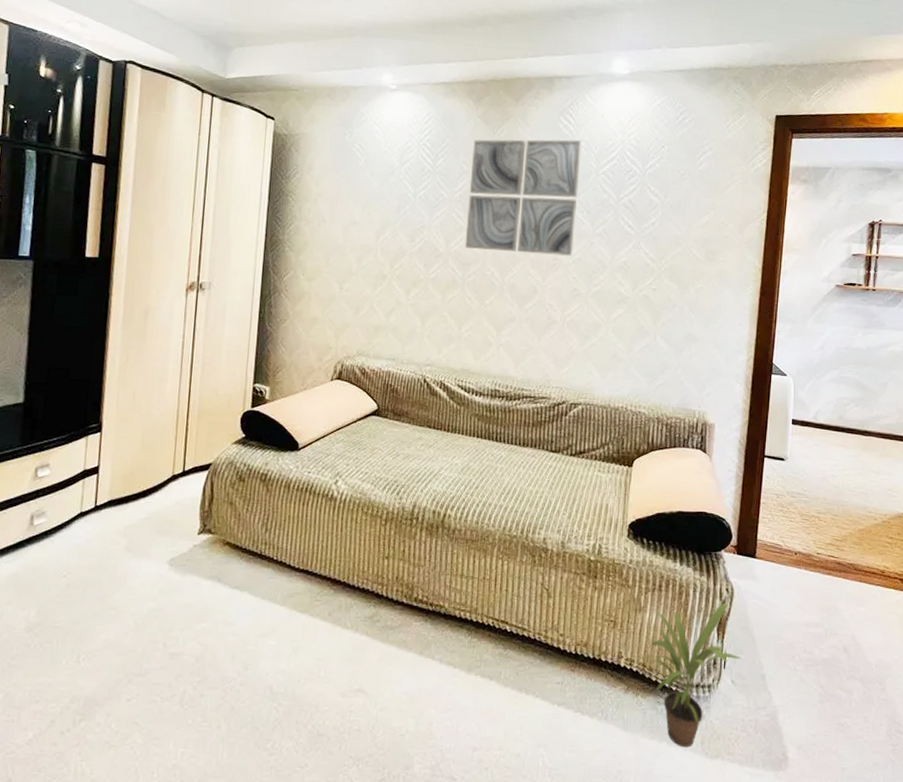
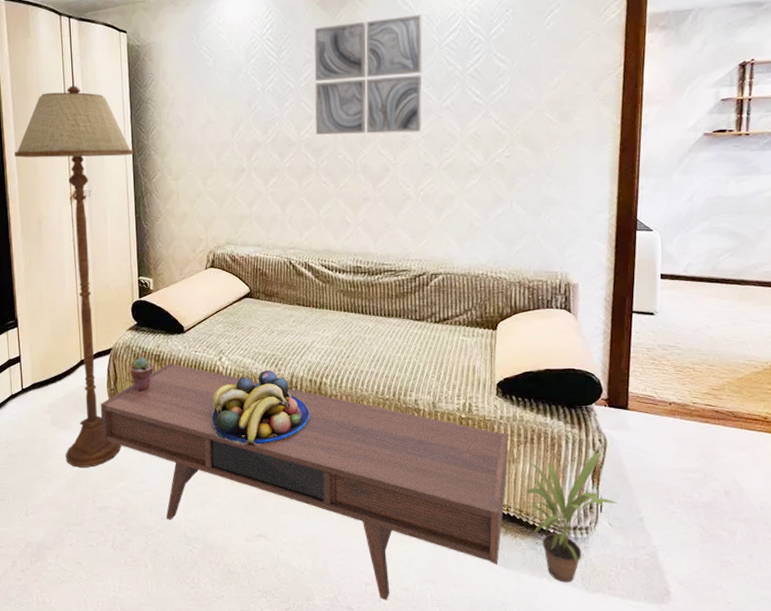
floor lamp: none [127,168,266,604] -> present [14,86,134,467]
coffee table: none [185,484,637,769] -> present [100,363,509,601]
potted succulent: none [229,476,260,515] -> present [129,358,155,391]
fruit bowl: none [318,498,429,584] -> present [212,370,310,445]

